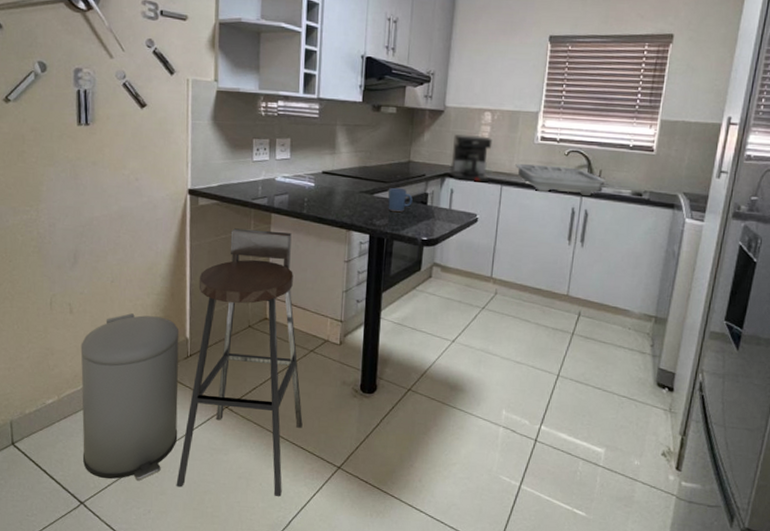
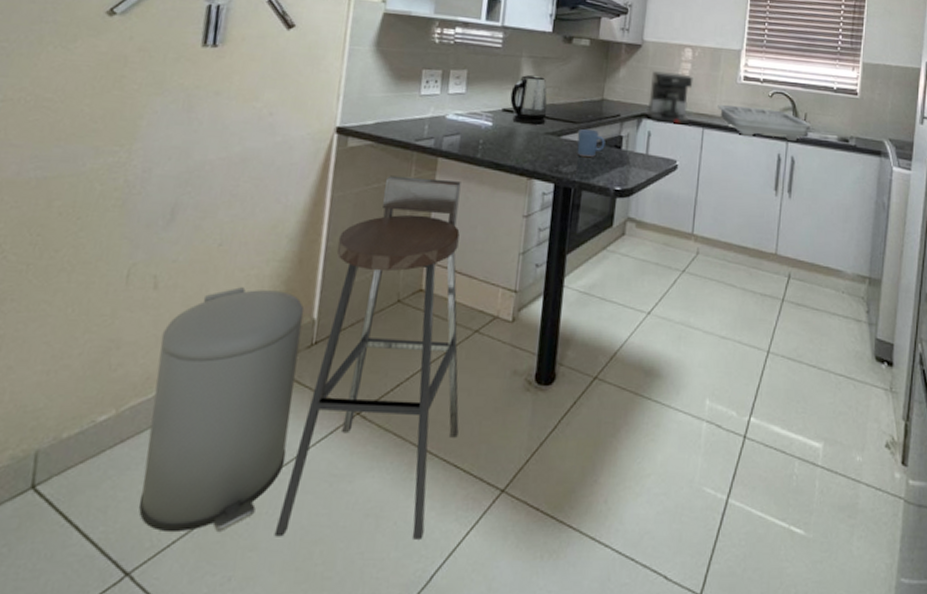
kettle: none [328,140,361,185] -> present [510,74,548,126]

